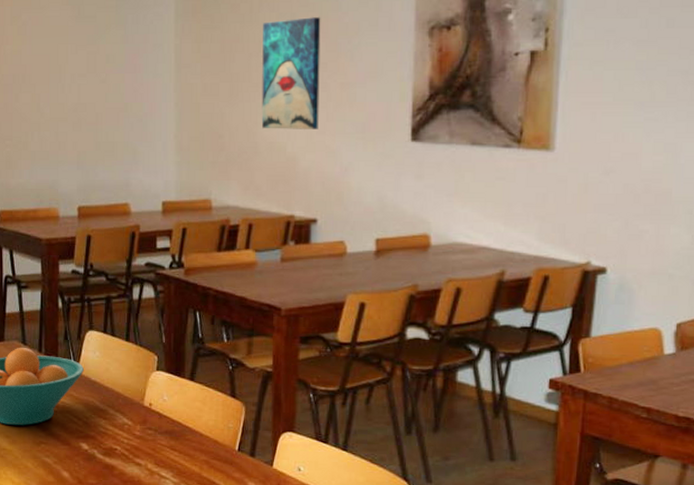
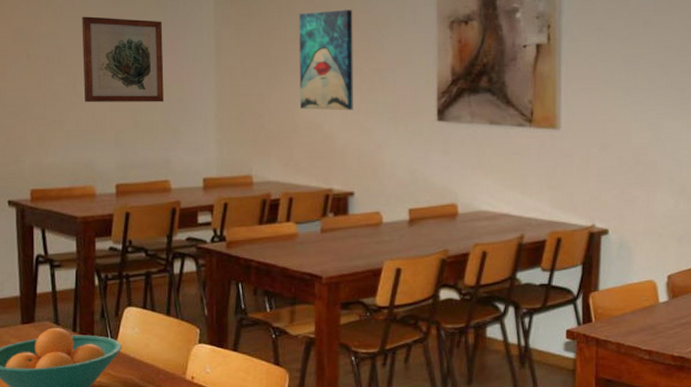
wall art: none [45,33,124,122] -> present [82,16,164,102]

